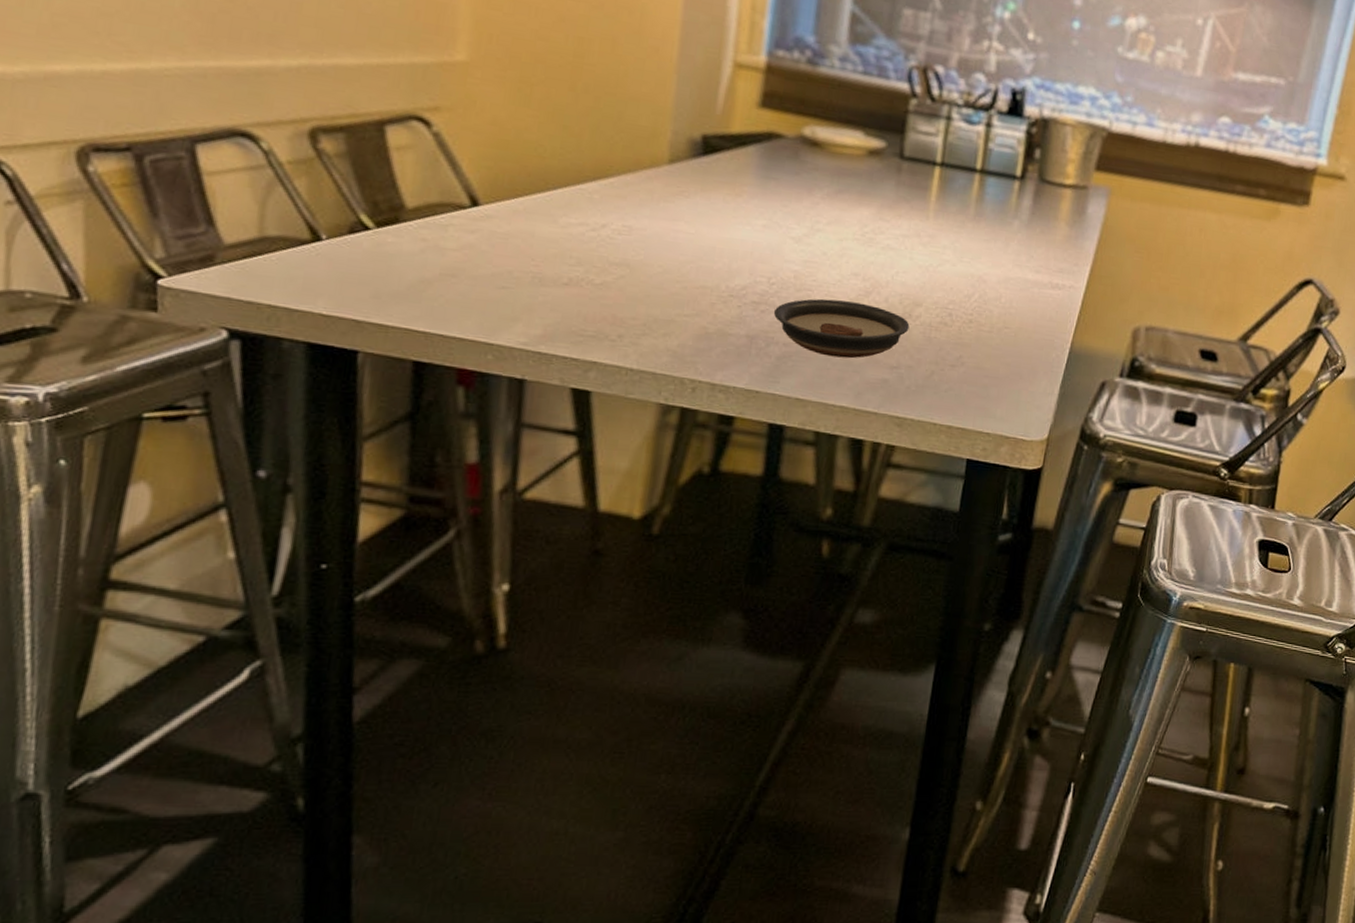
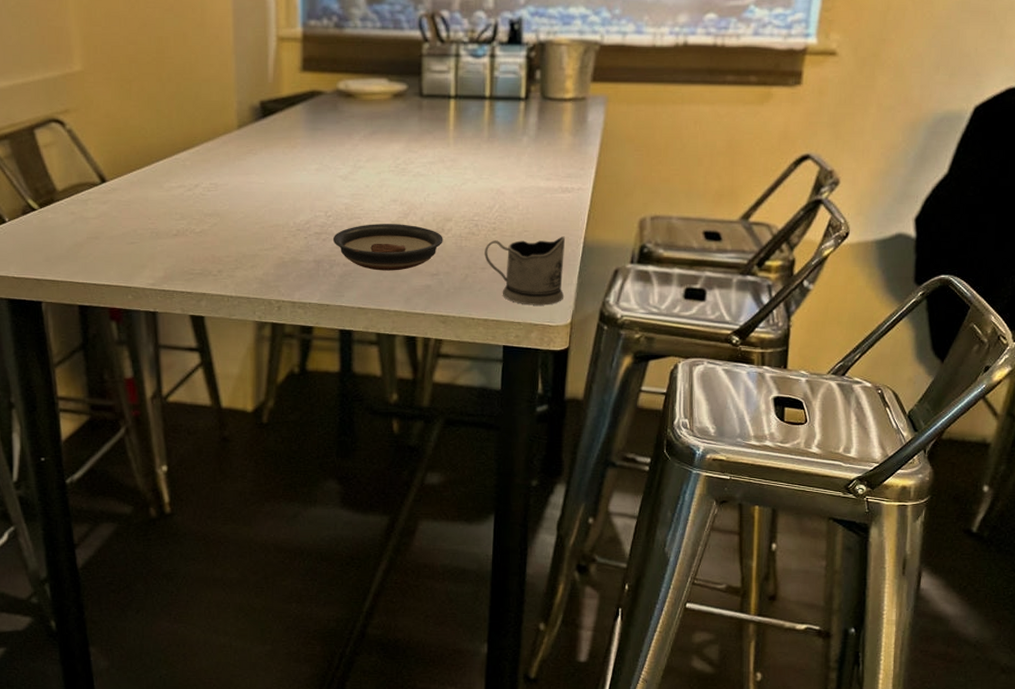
tea glass holder: none [956,334,1051,416] -> present [484,236,566,306]

